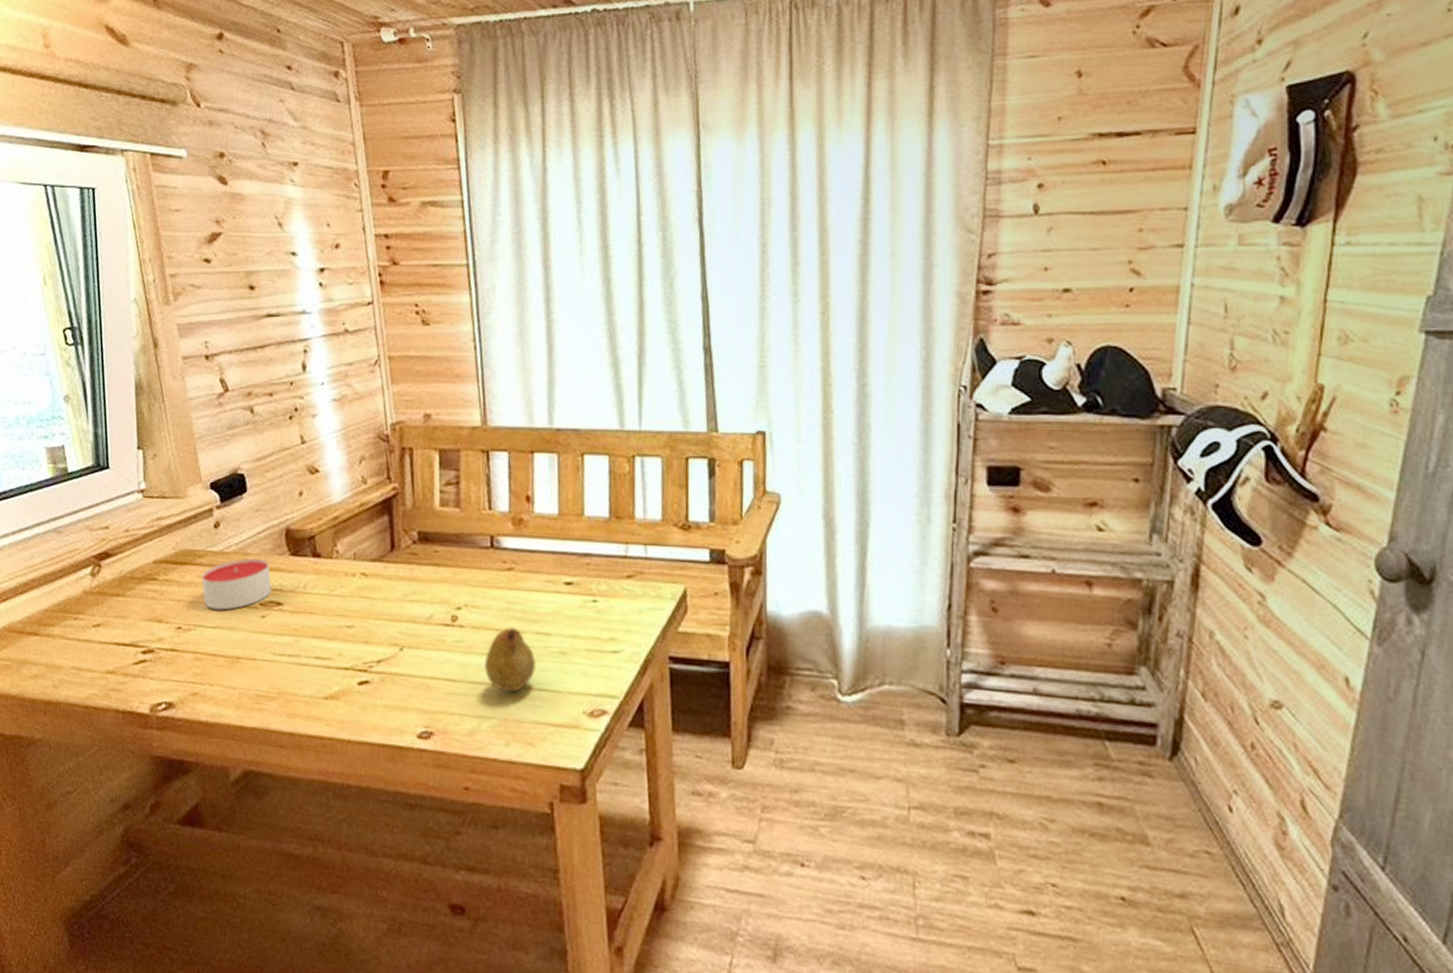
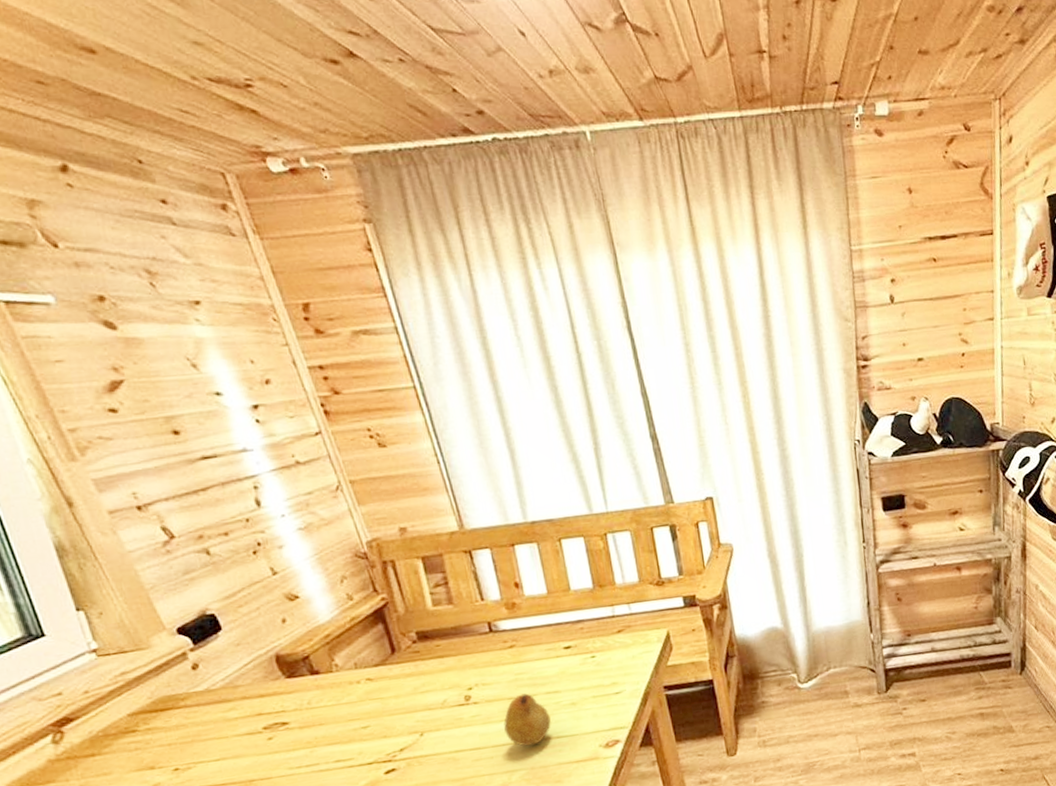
candle: present [201,558,272,610] -> none [190,687,274,745]

